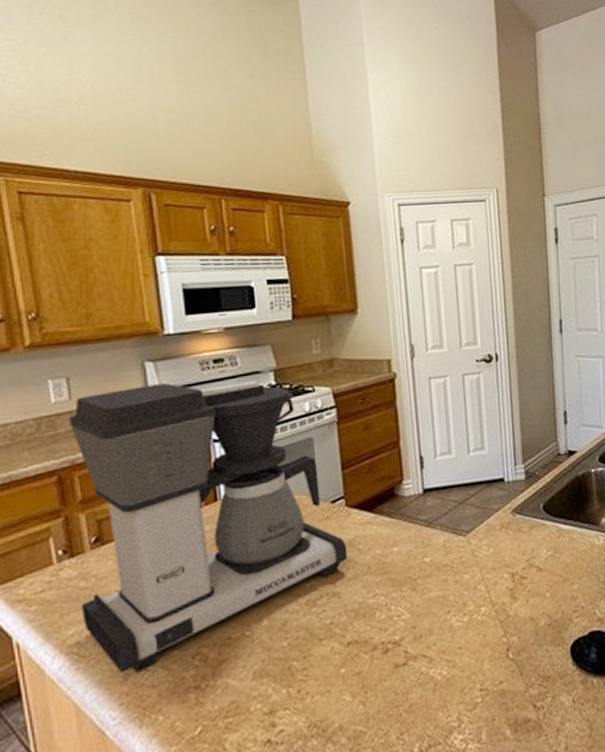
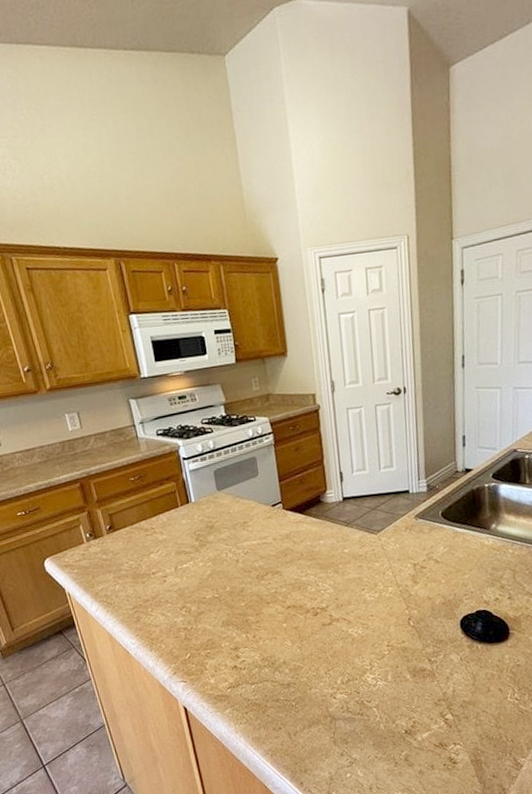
coffee maker: present [70,381,348,674] -> none [83,413,286,617]

